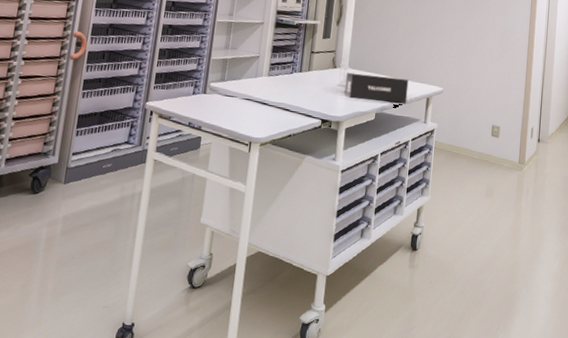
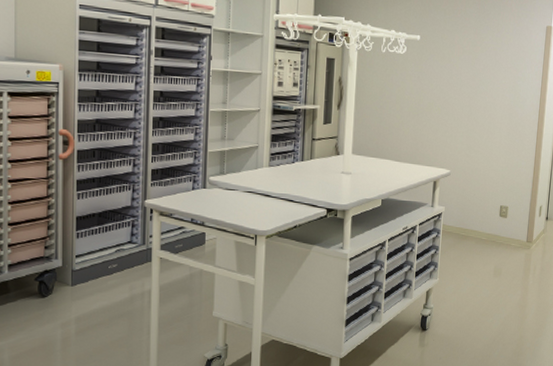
box: present [344,72,409,104] -> none [348,158,415,189]

